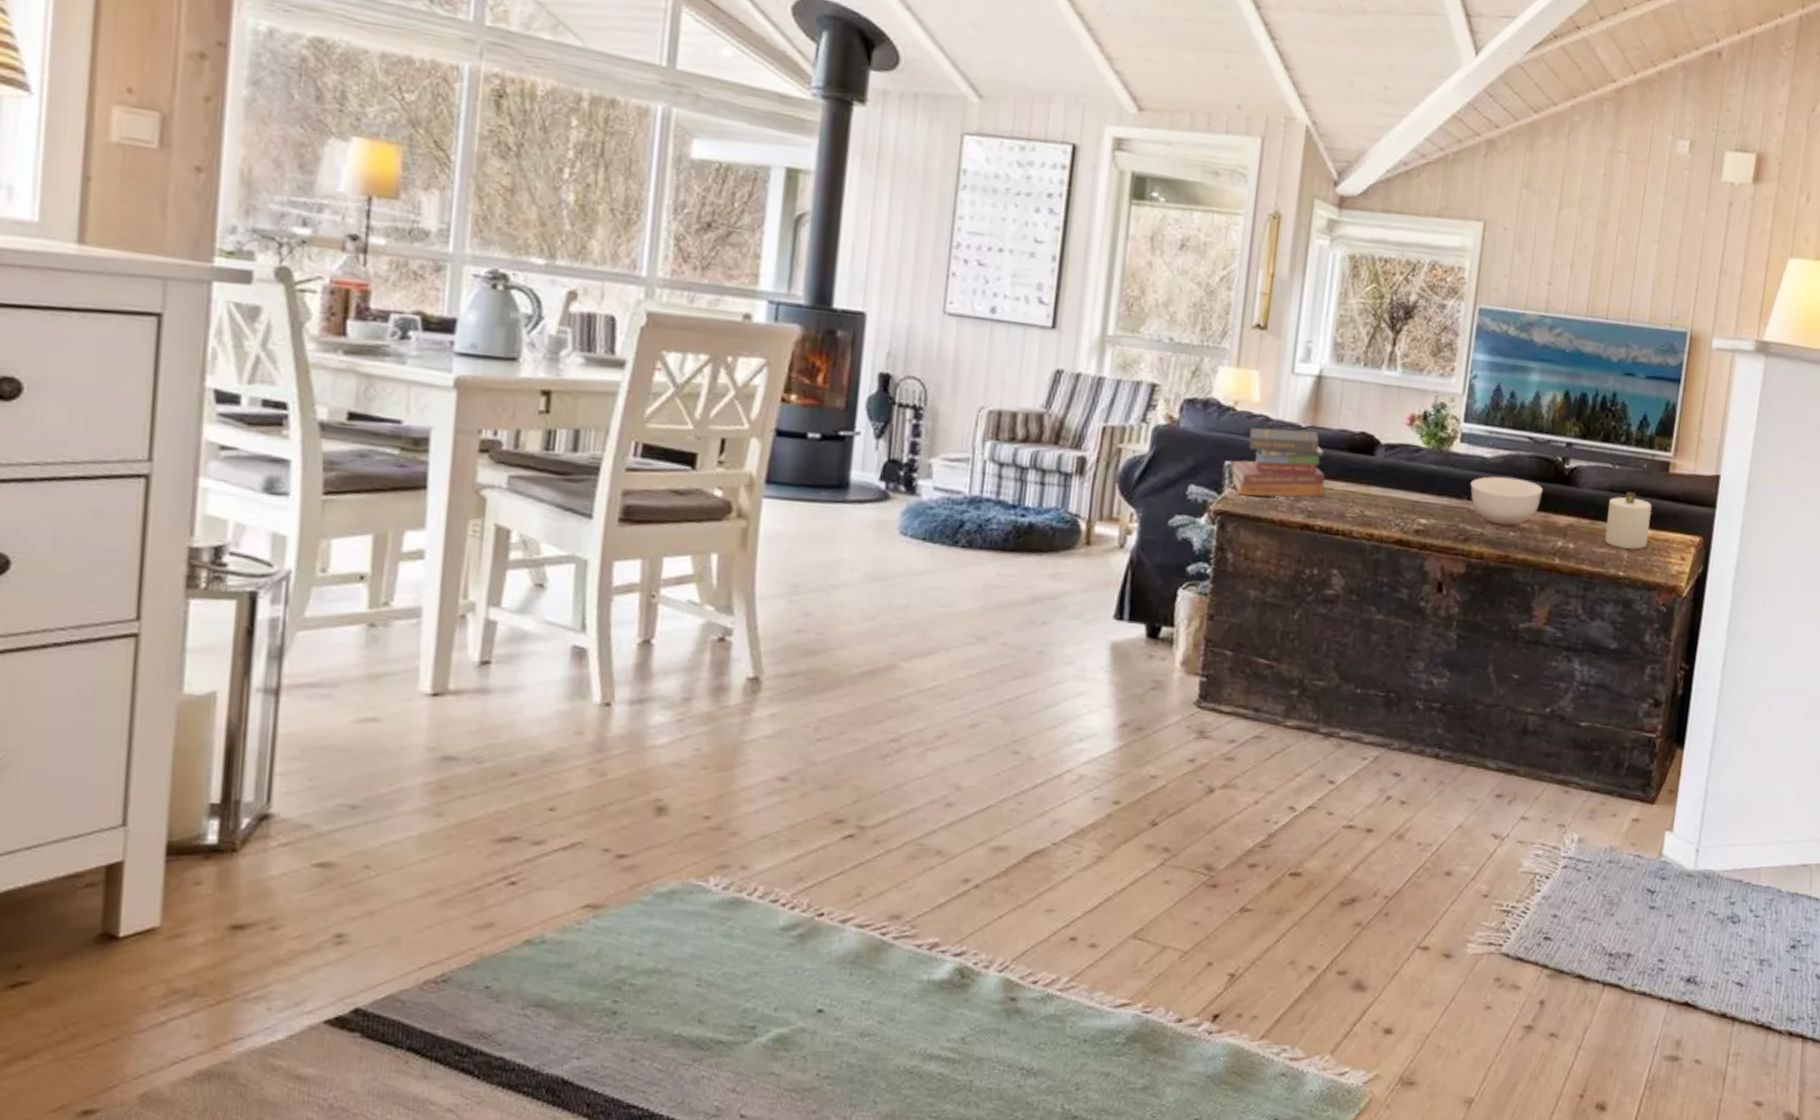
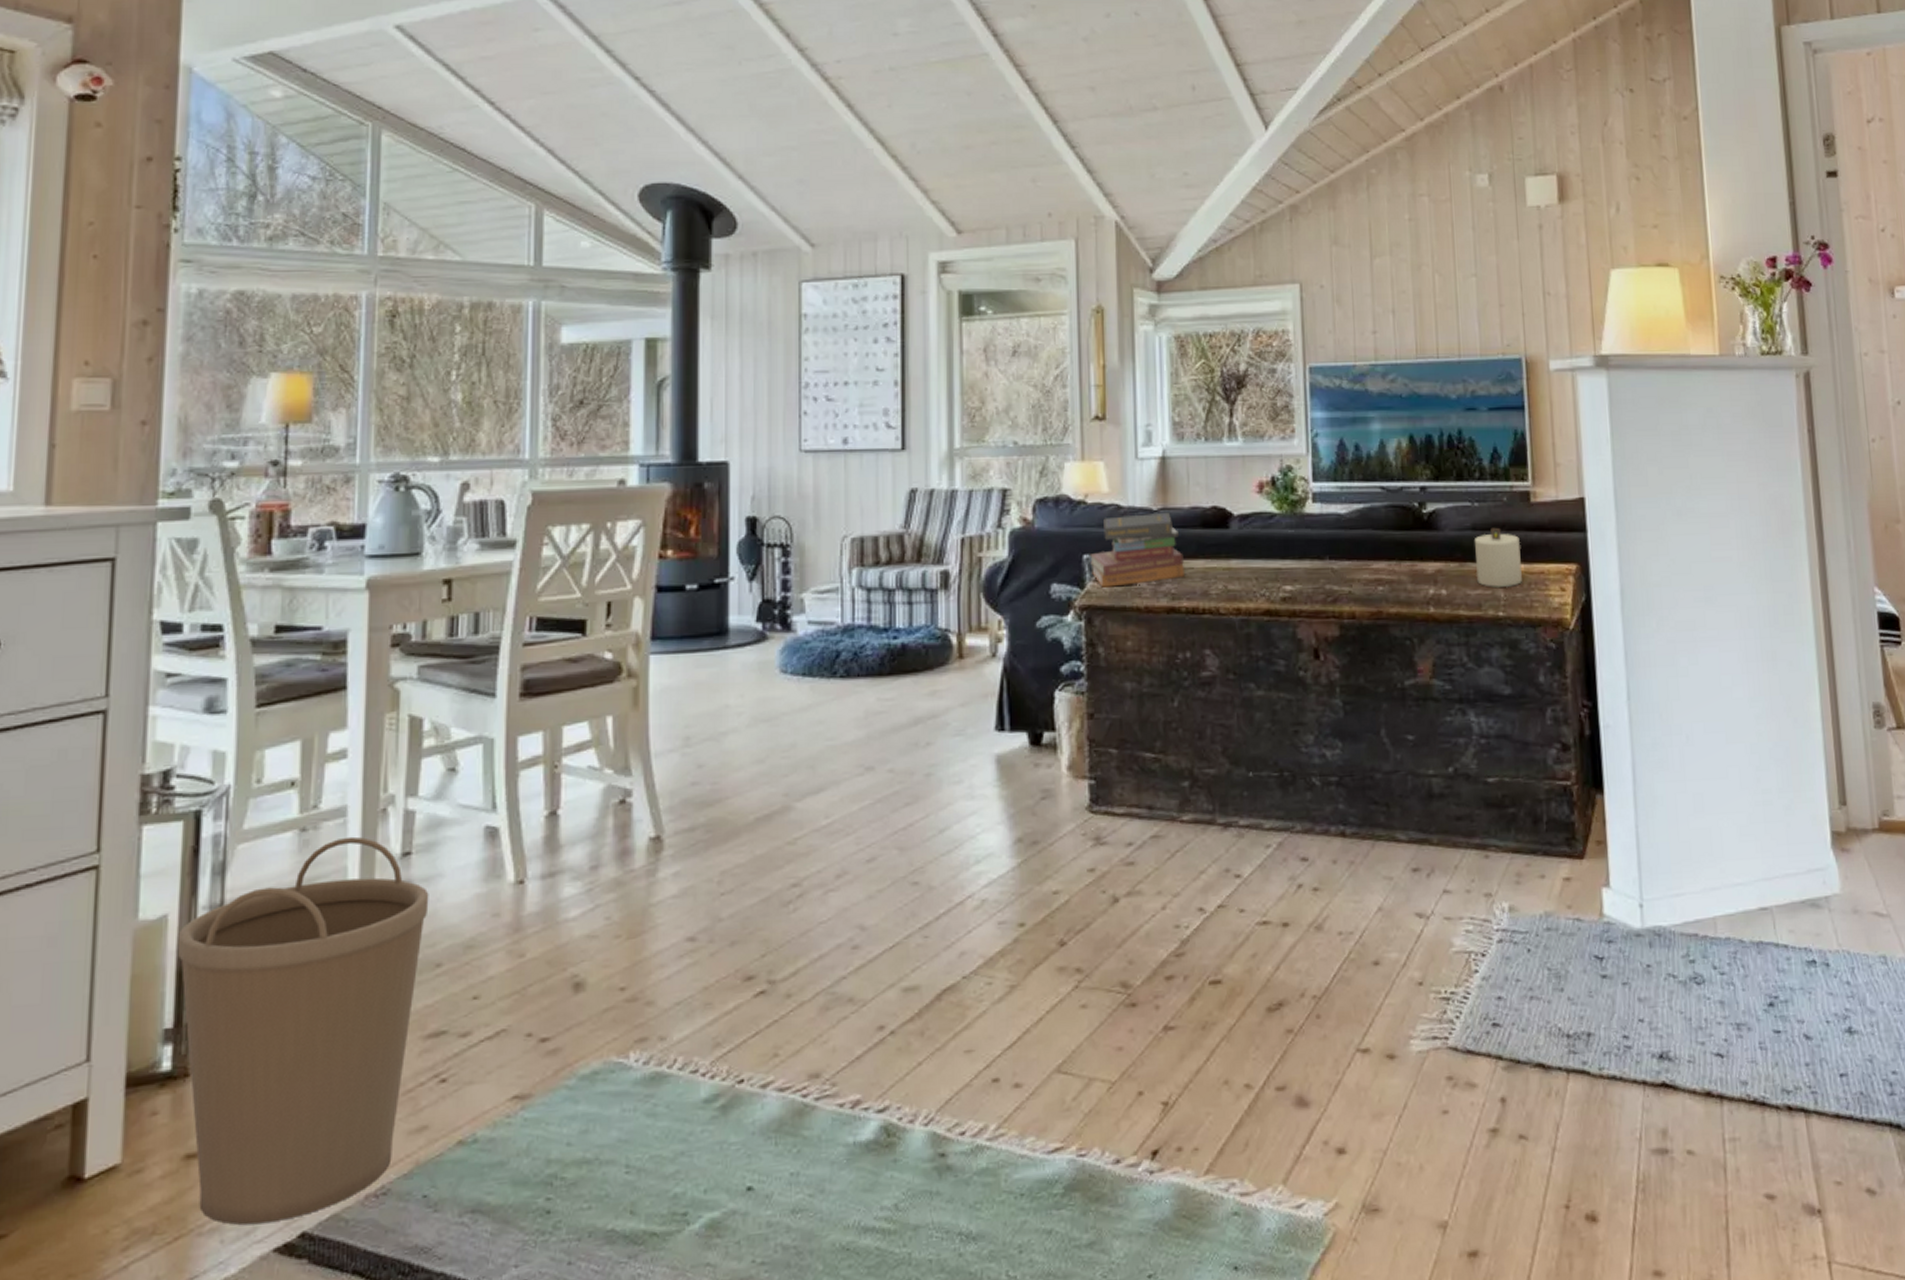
basket: none [226,638,508,997] -> present [177,836,429,1225]
bowl: present [1470,476,1543,527] -> none [1329,530,1405,583]

